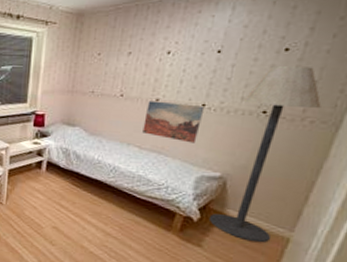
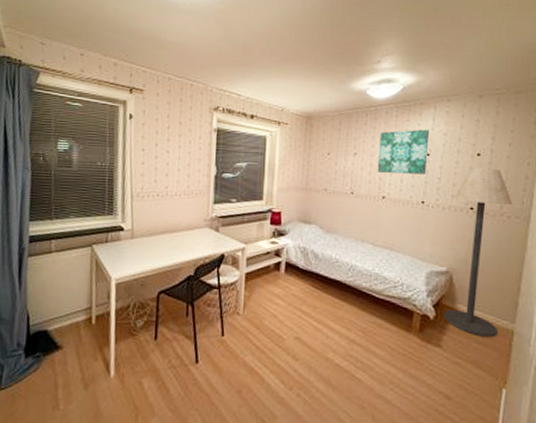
wall art: present [142,101,205,144] -> none [374,198,424,239]
wall art: none [153,21,227,74] -> present [377,129,430,174]

